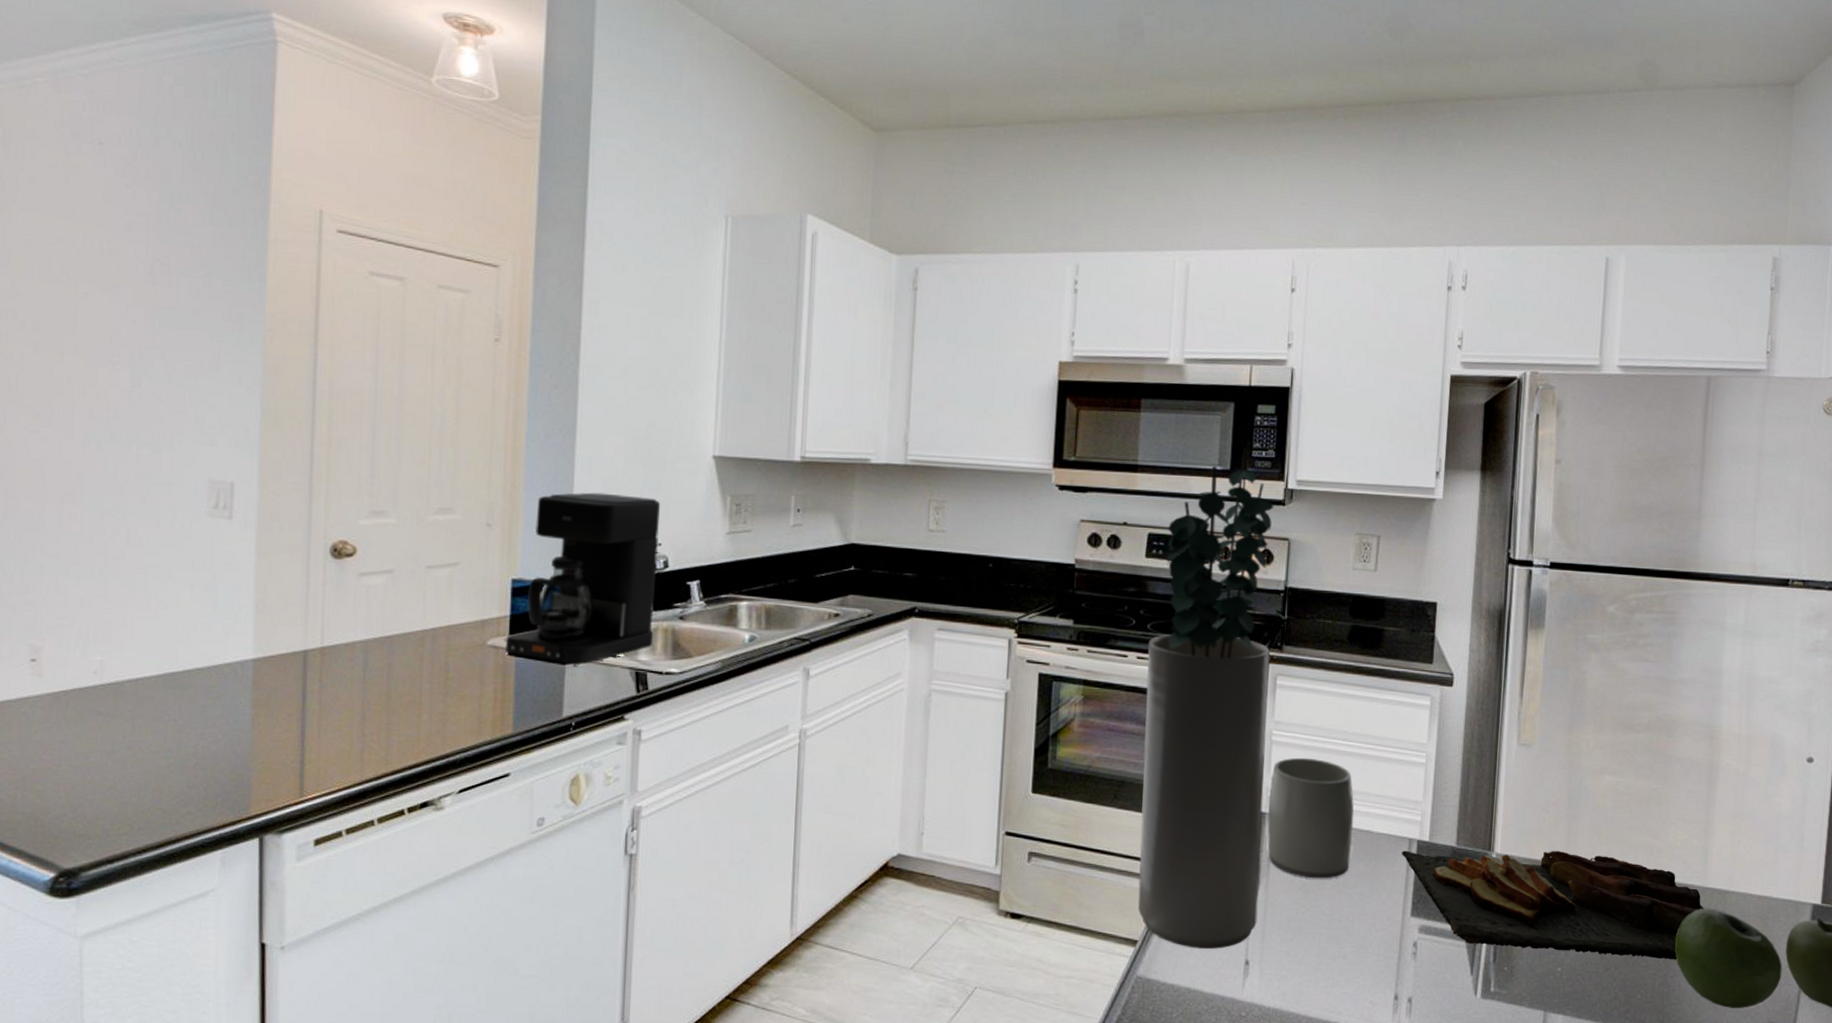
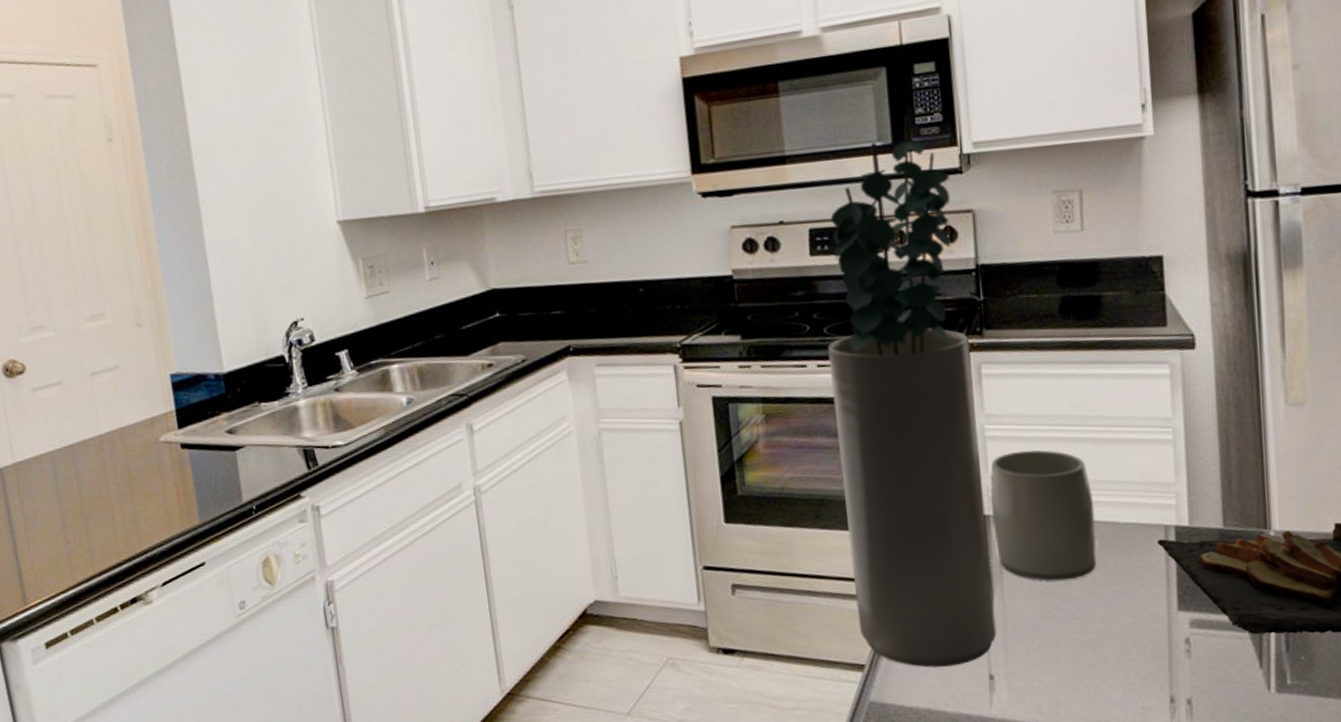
coffee maker: present [506,492,661,665] -> none [176,273,315,450]

